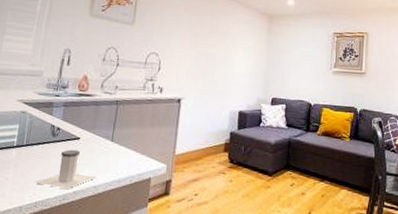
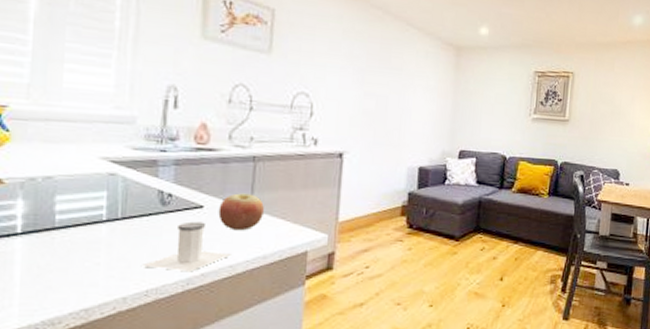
apple: none [89,128,122,159] -> present [218,193,264,231]

